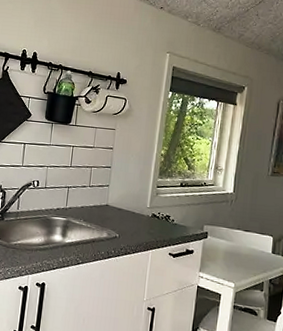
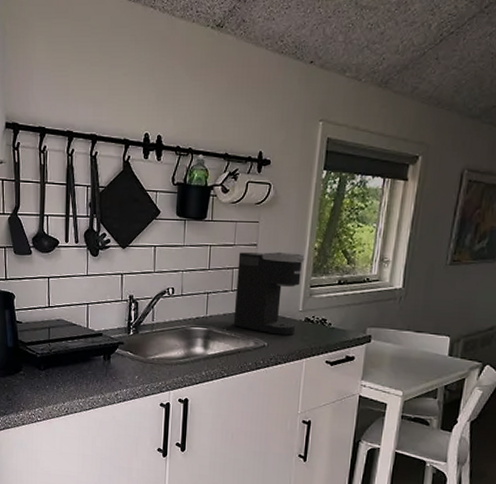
coffee maker: none [89,154,153,229] -> present [233,252,305,336]

